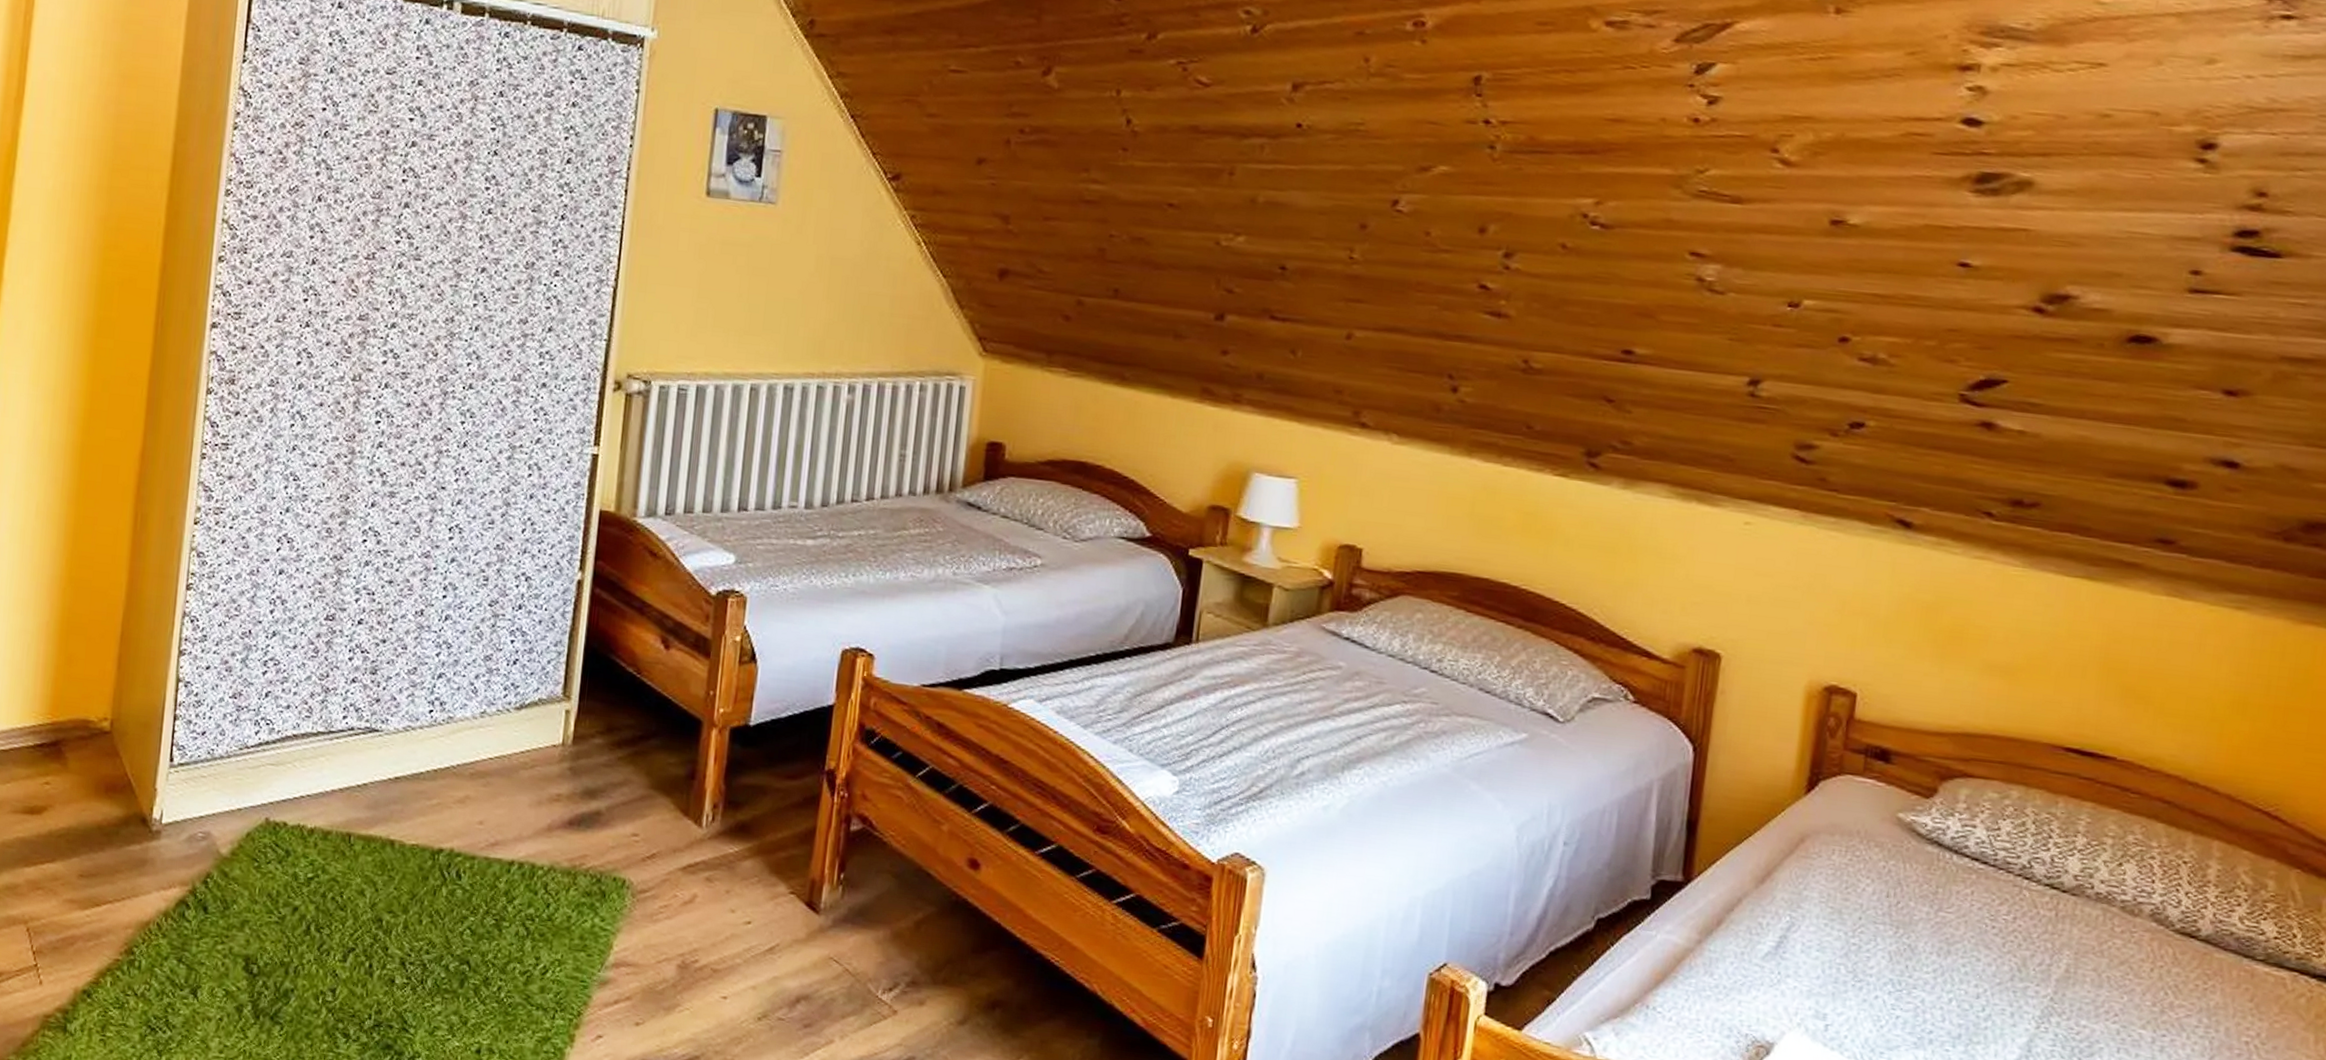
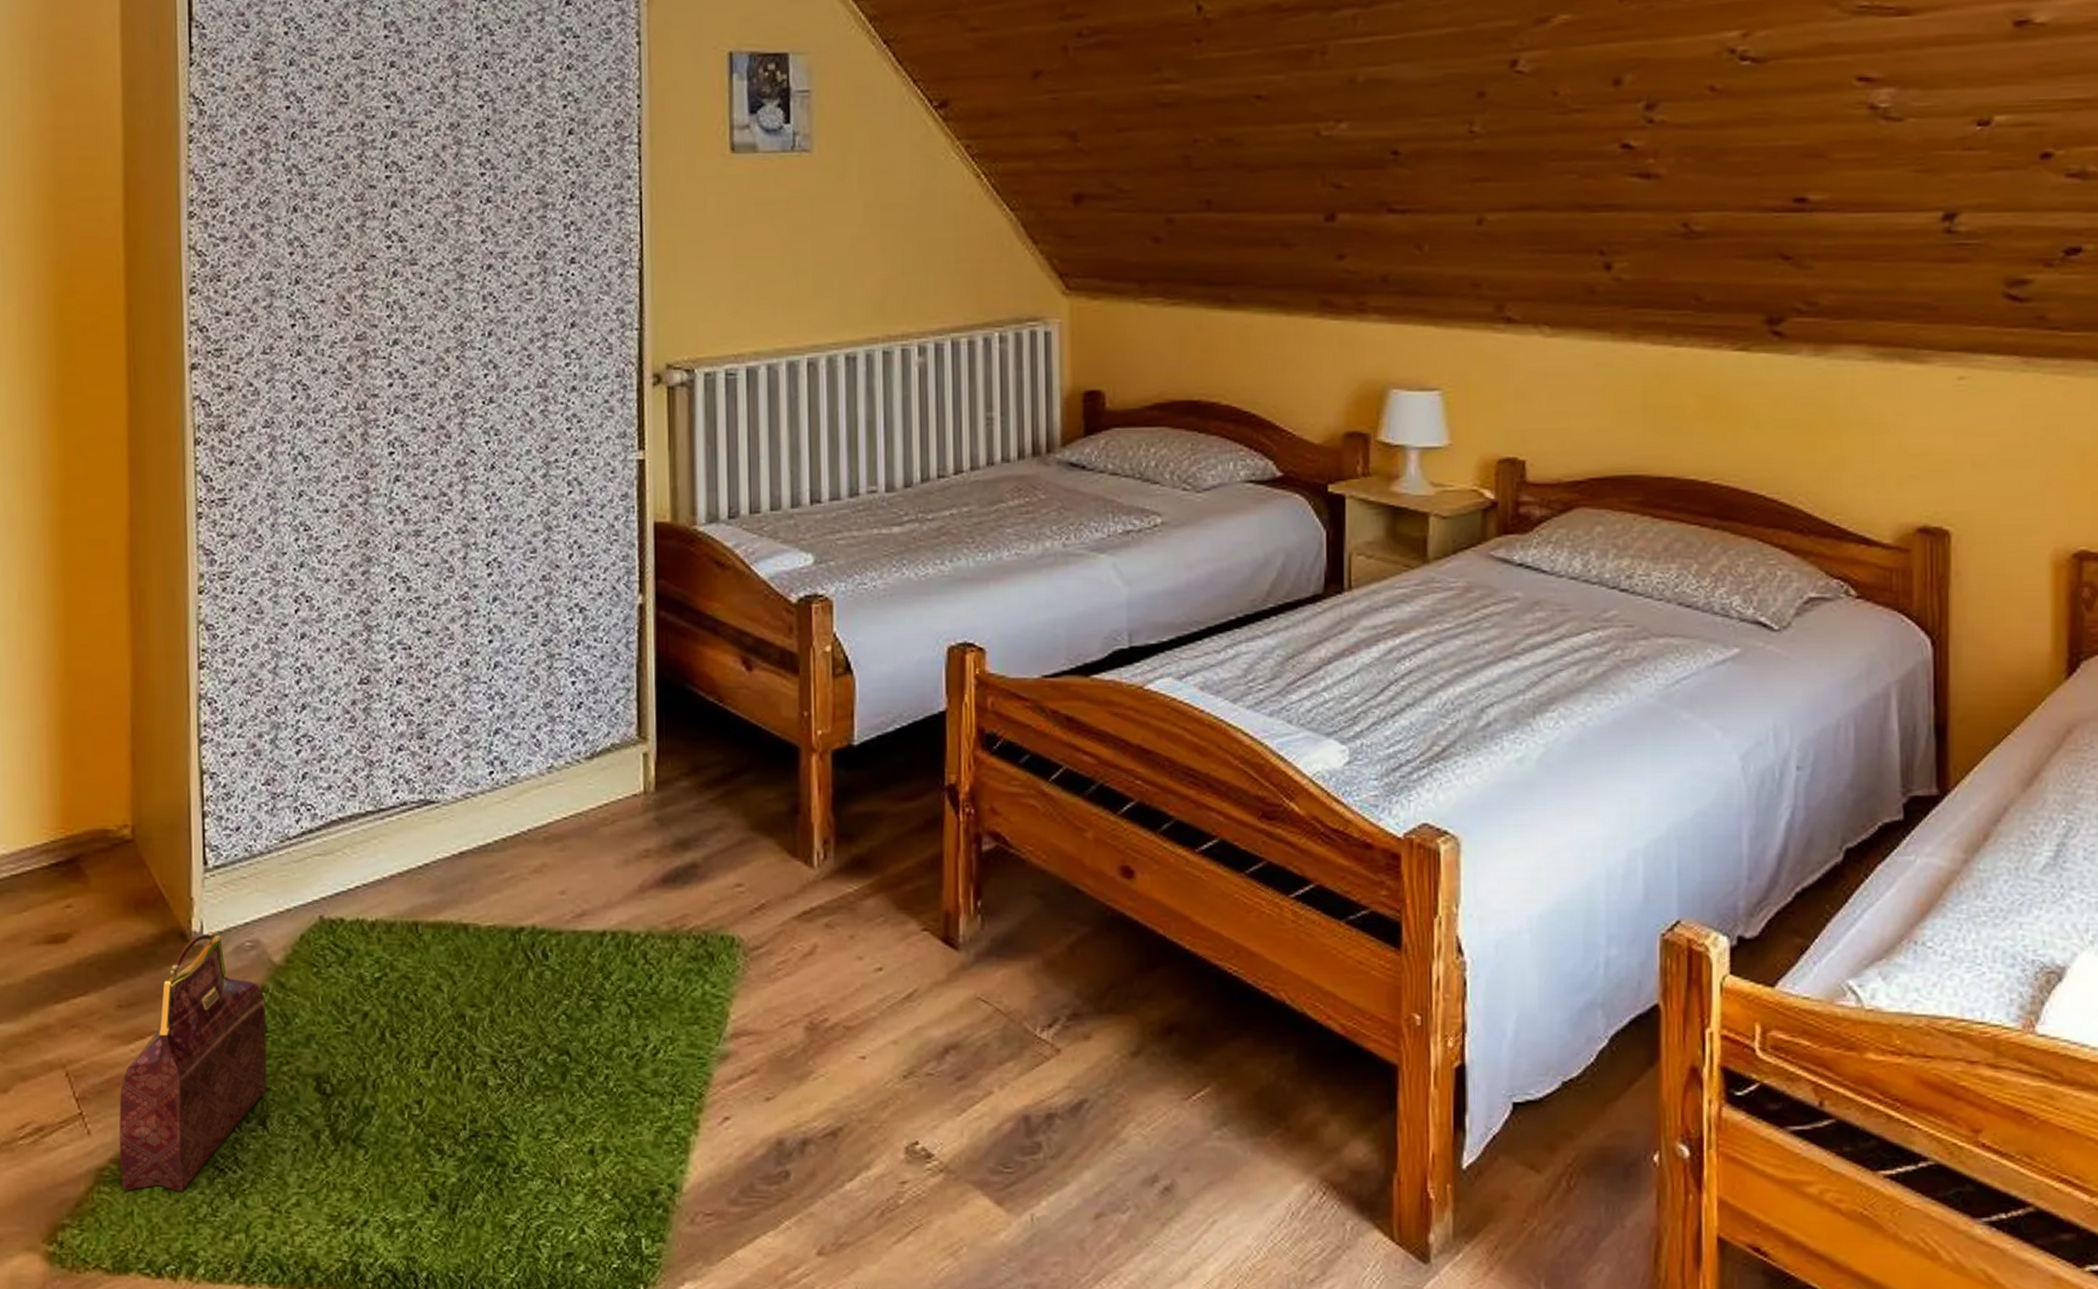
handbag: none [64,820,209,1044] -> present [119,932,267,1192]

